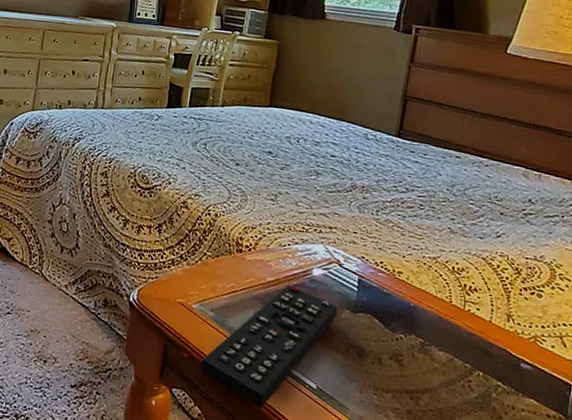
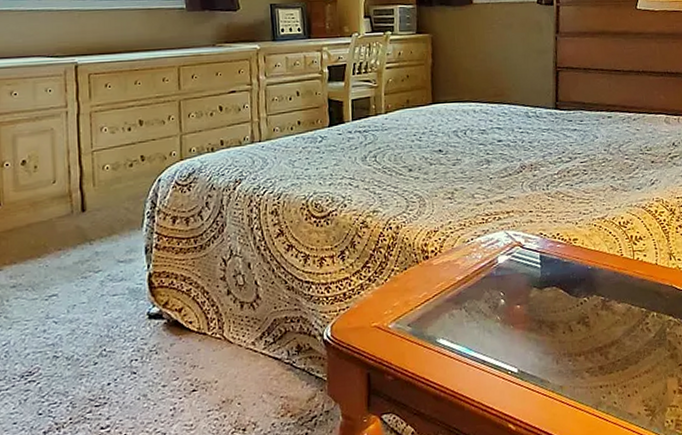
remote control: present [200,285,338,410] -> none [406,278,526,409]

